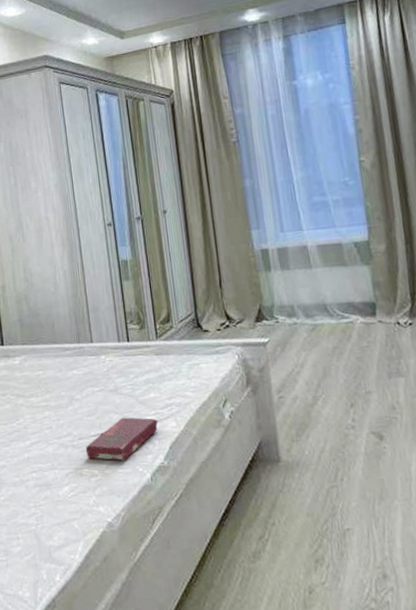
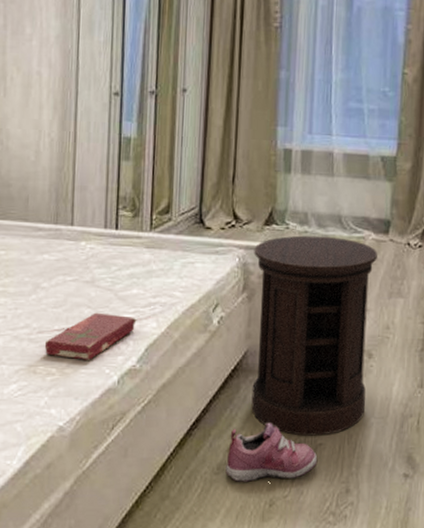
side table: none [250,325,387,522] -> present [251,235,377,436]
shoe: none [259,510,349,570] -> present [224,422,318,482]

